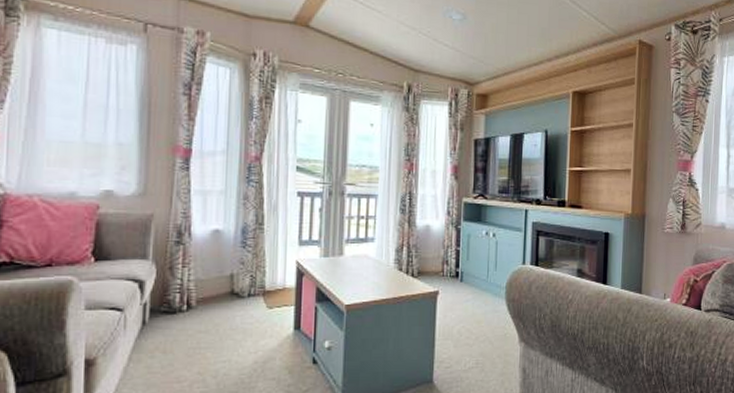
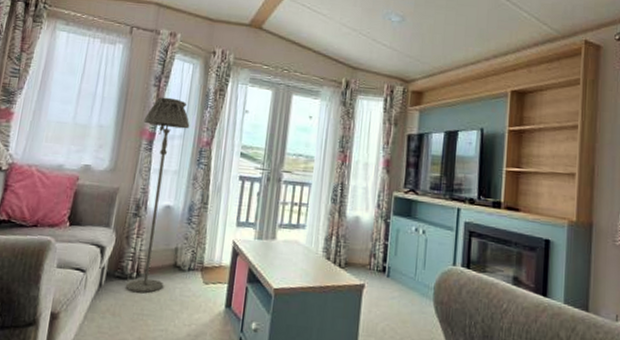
floor lamp: none [175,107,233,326] -> present [126,97,190,294]

